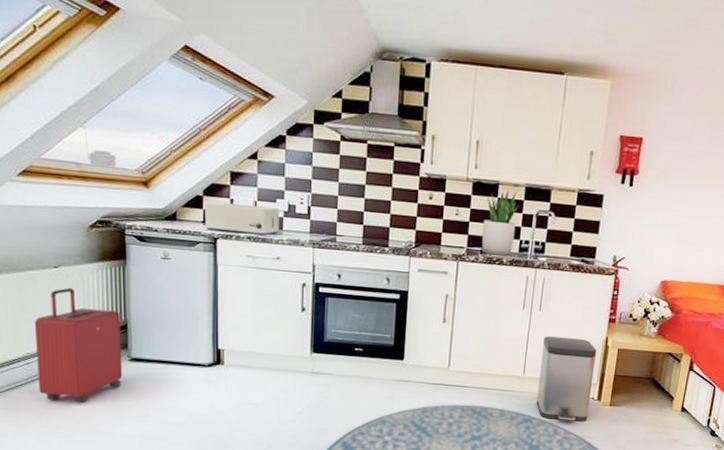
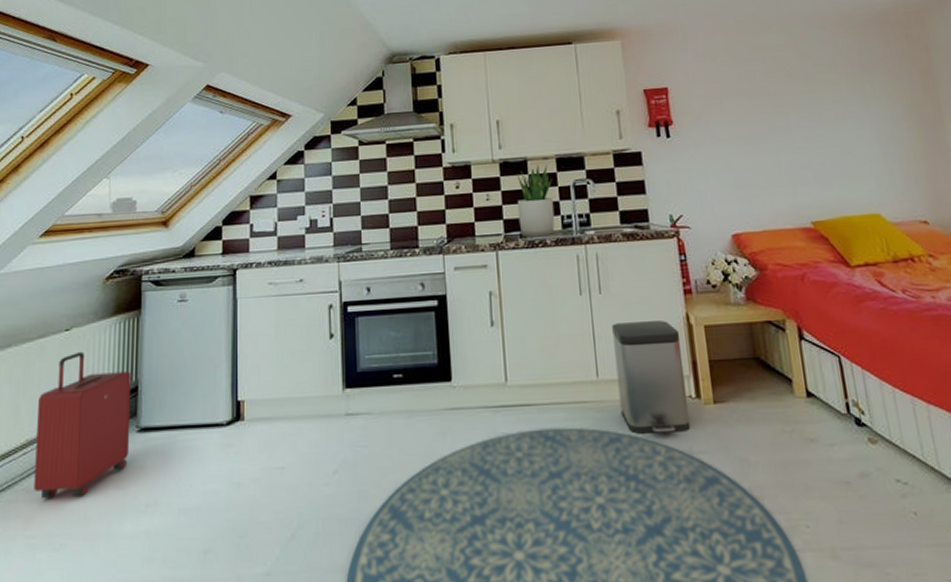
toaster: present [205,202,279,237] -> none [224,226,301,263]

